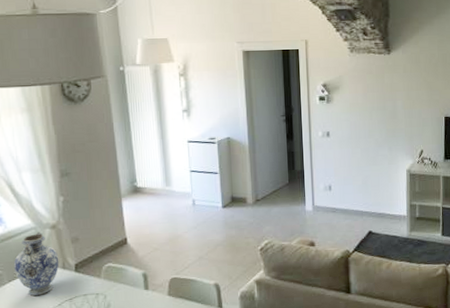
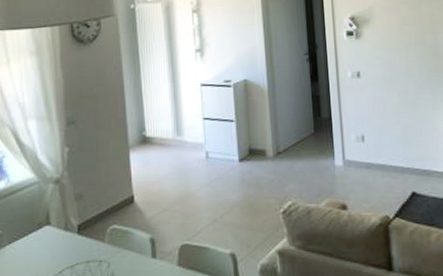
vase: present [13,231,59,297] -> none [14,186,62,262]

